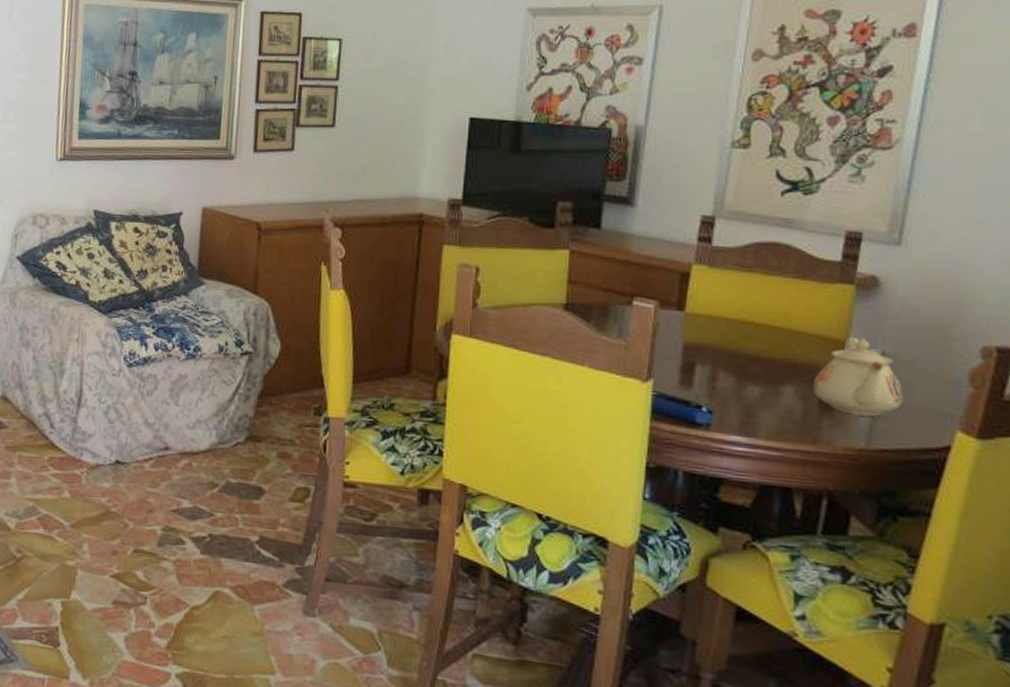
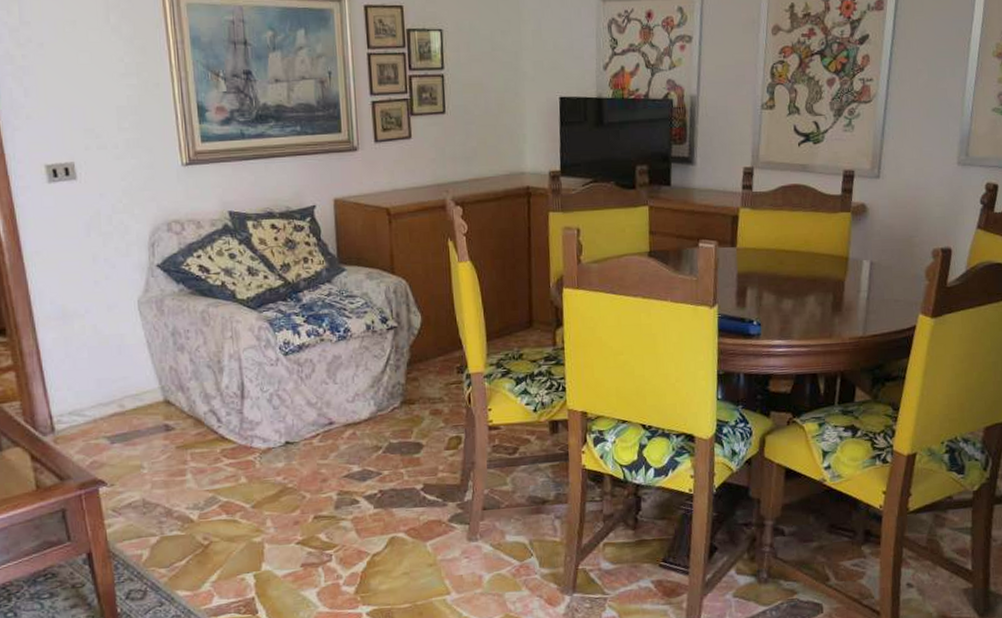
teapot: present [812,336,903,417] -> none [827,252,886,312]

